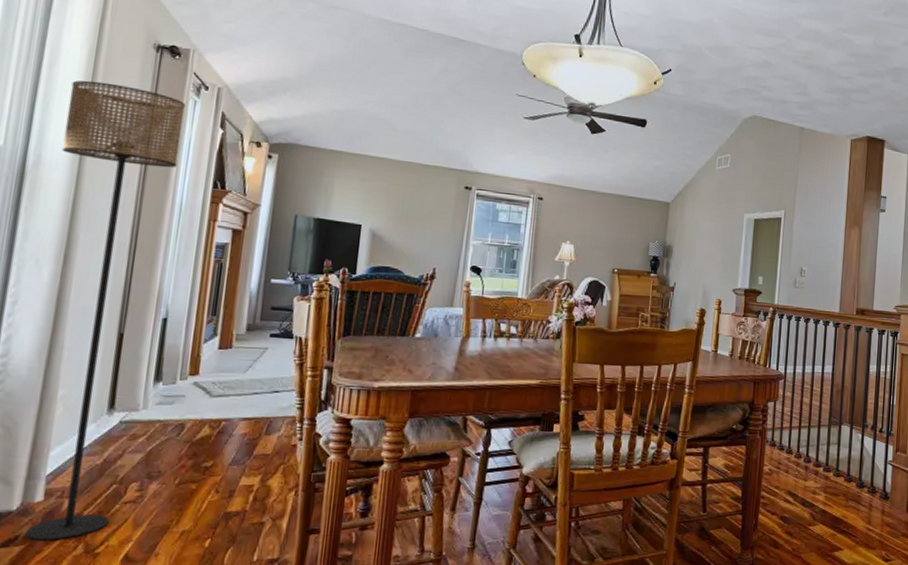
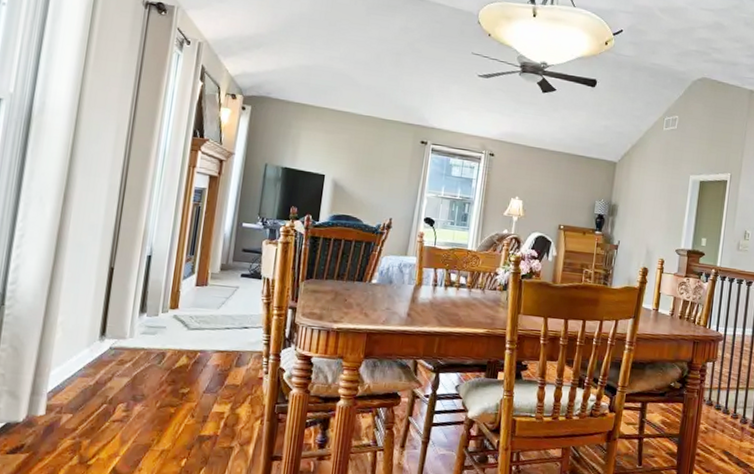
floor lamp: present [25,80,185,540] -> none [30,34,170,451]

